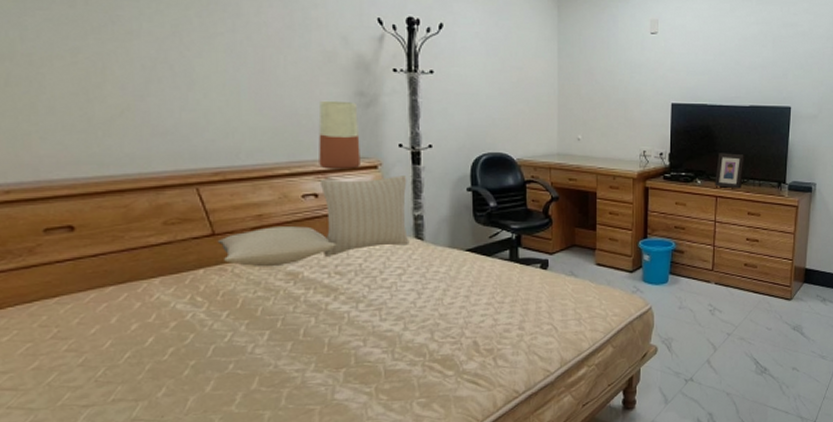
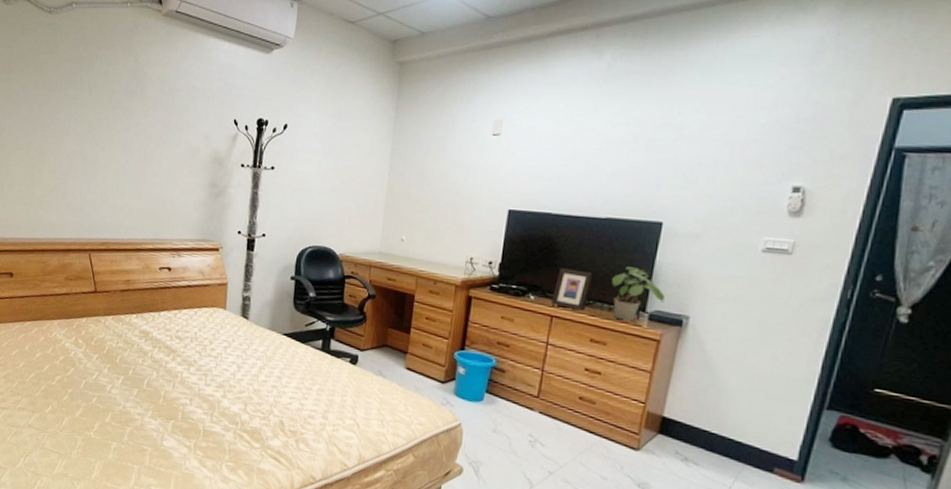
pillow: present [217,226,337,267] -> none [97,291,180,325]
vase: present [318,100,360,169] -> none [175,189,210,250]
pillow: present [321,176,410,256] -> none [169,255,242,323]
potted plant: none [758,147,798,193] -> present [611,266,665,321]

